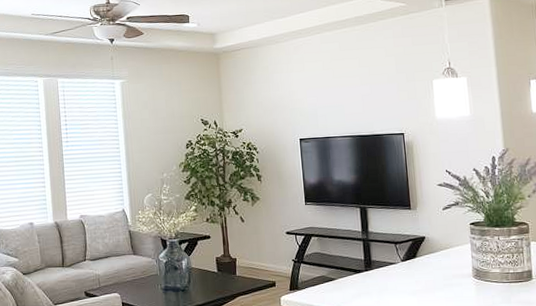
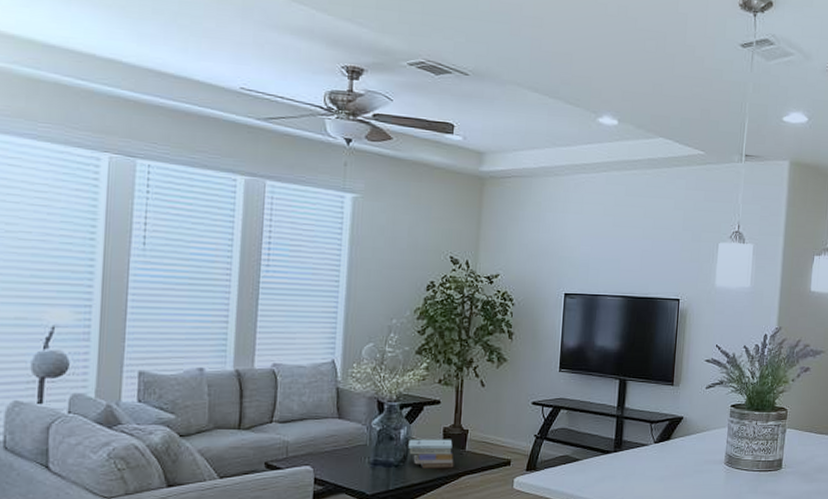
books: none [189,266,229,292] -> present [408,439,454,469]

